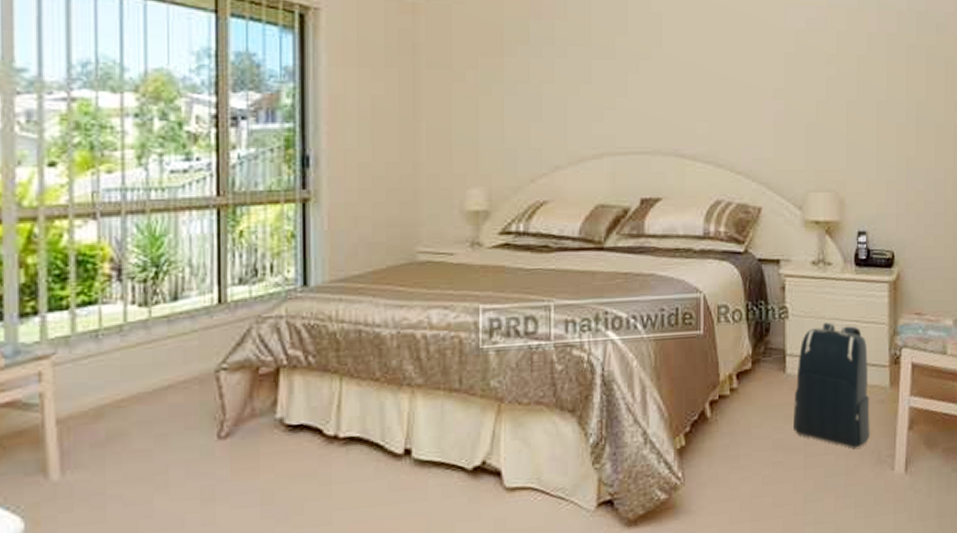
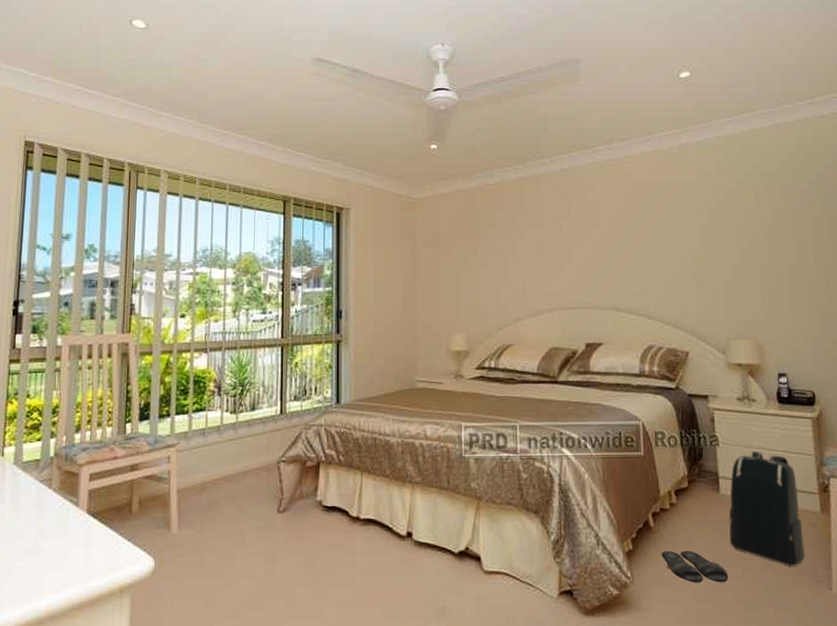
slippers: none [718,441,788,477] -> present [662,551,728,583]

